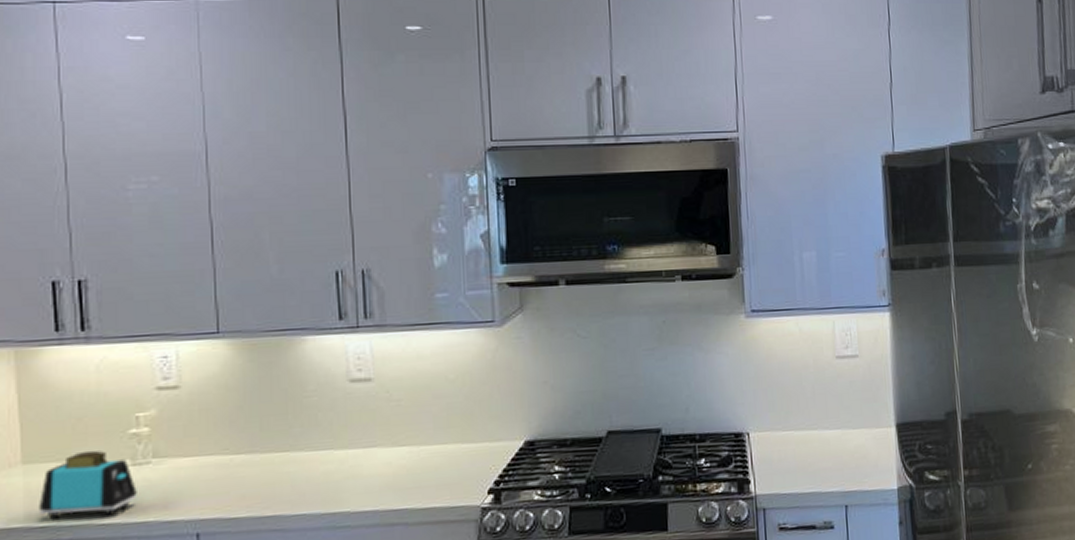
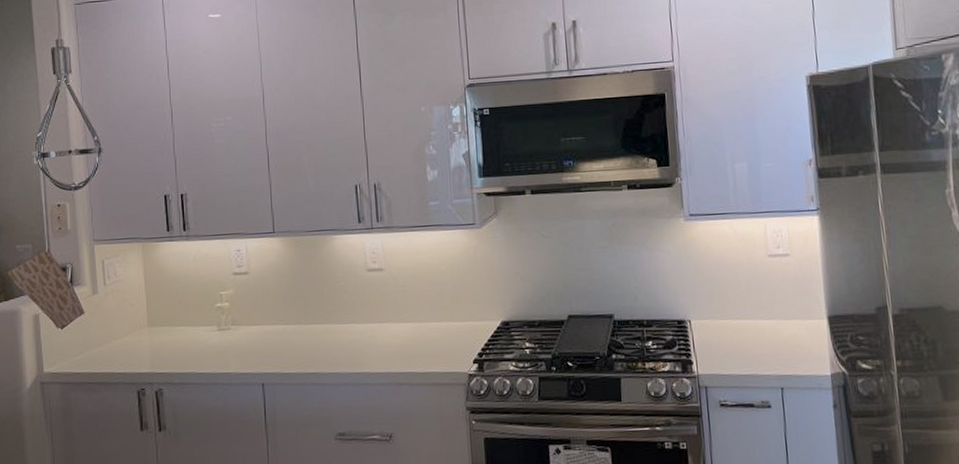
toaster: present [38,450,137,520] -> none [158,318,222,368]

